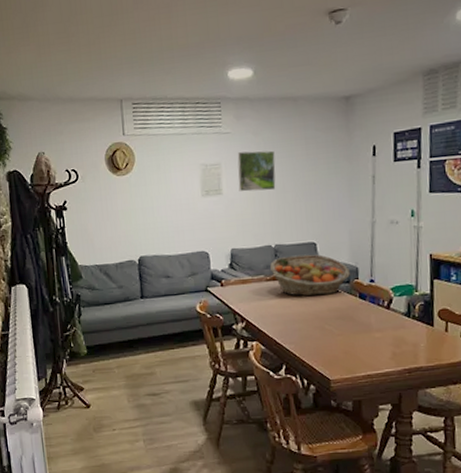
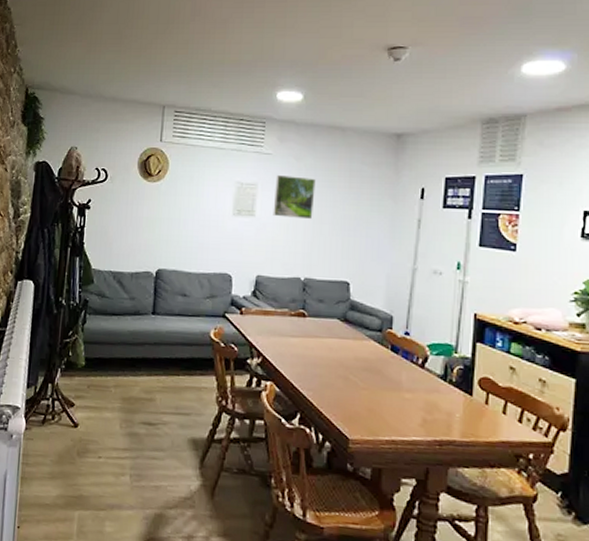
fruit basket: present [270,254,350,297] -> none [296,292,383,341]

